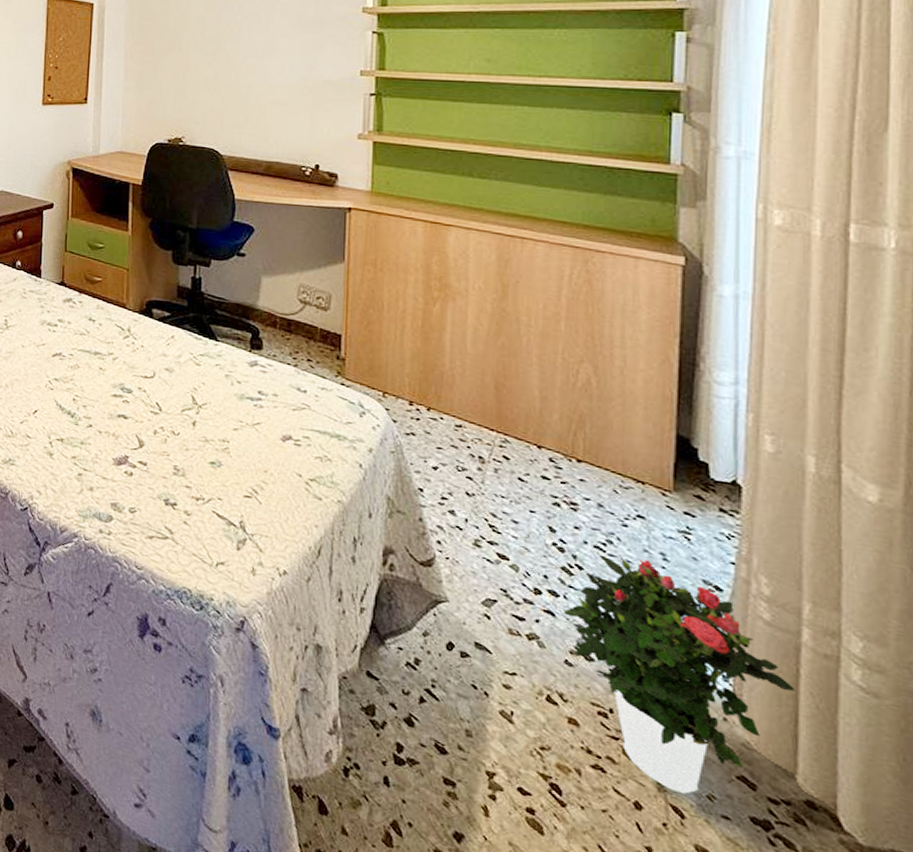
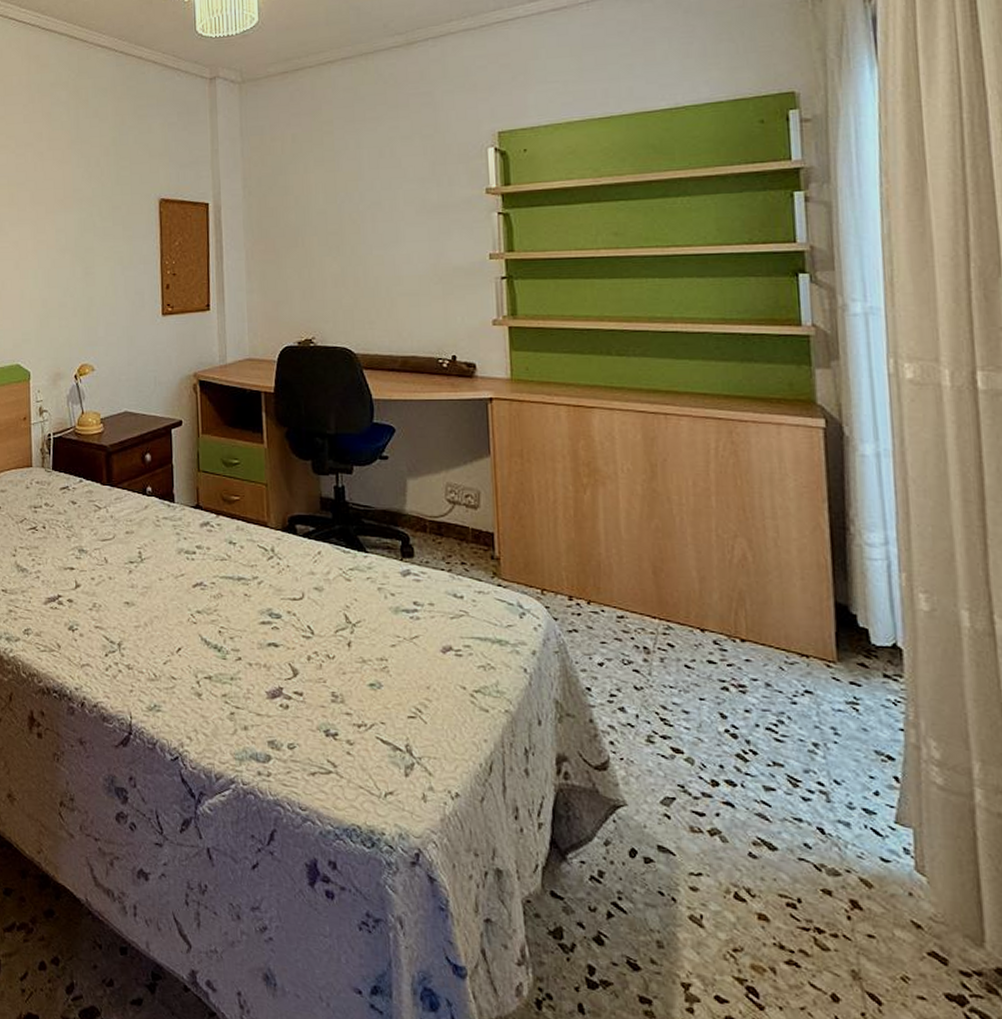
potted flower: present [563,556,795,794] -> none [742,736,974,979]

